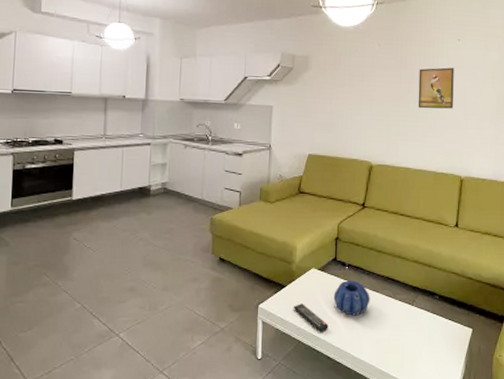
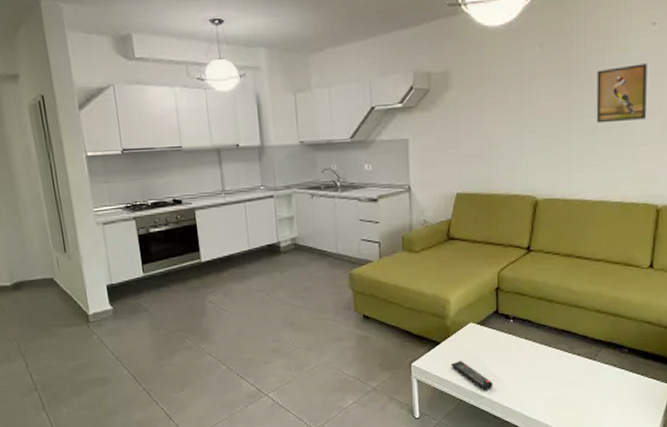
decorative bowl: present [333,280,370,316] -> none [497,334,541,373]

